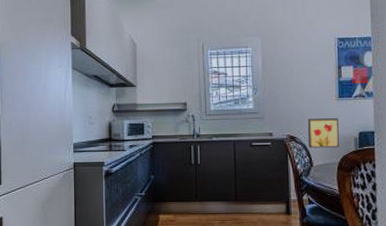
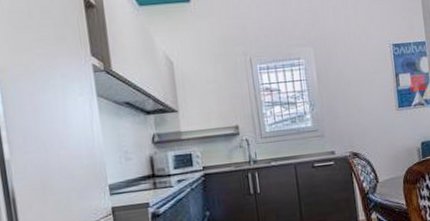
wall art: present [307,118,339,148] -> none [369,129,403,164]

